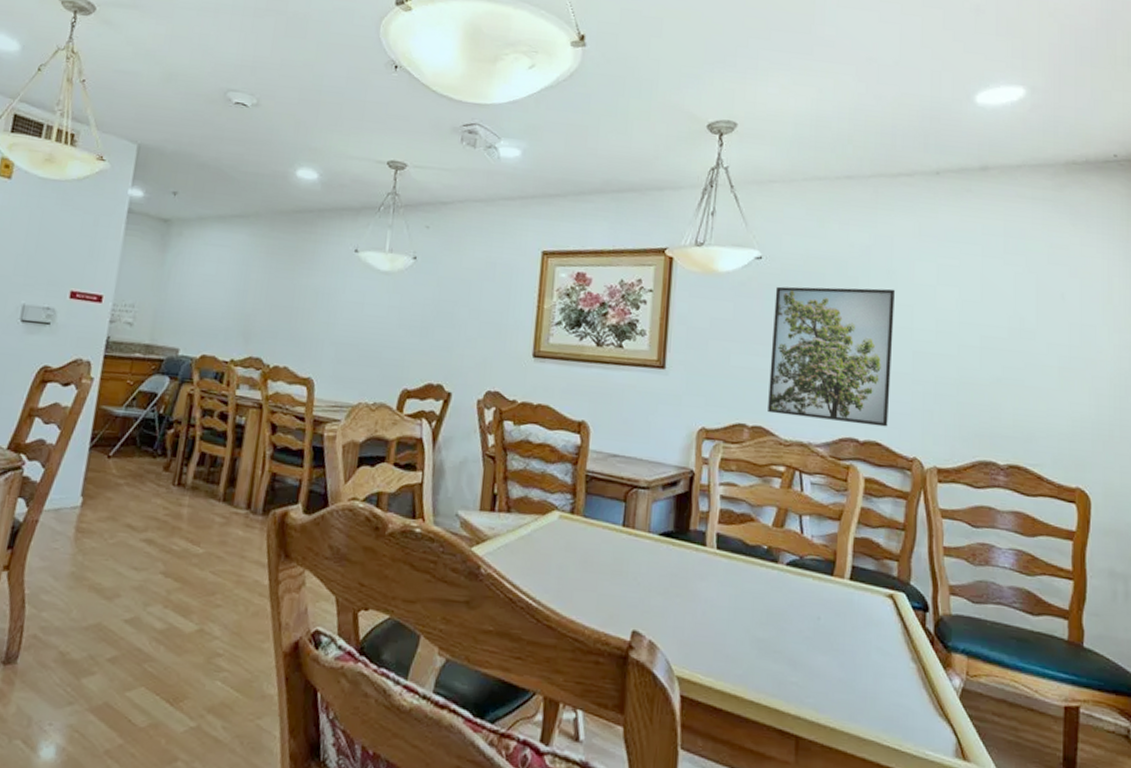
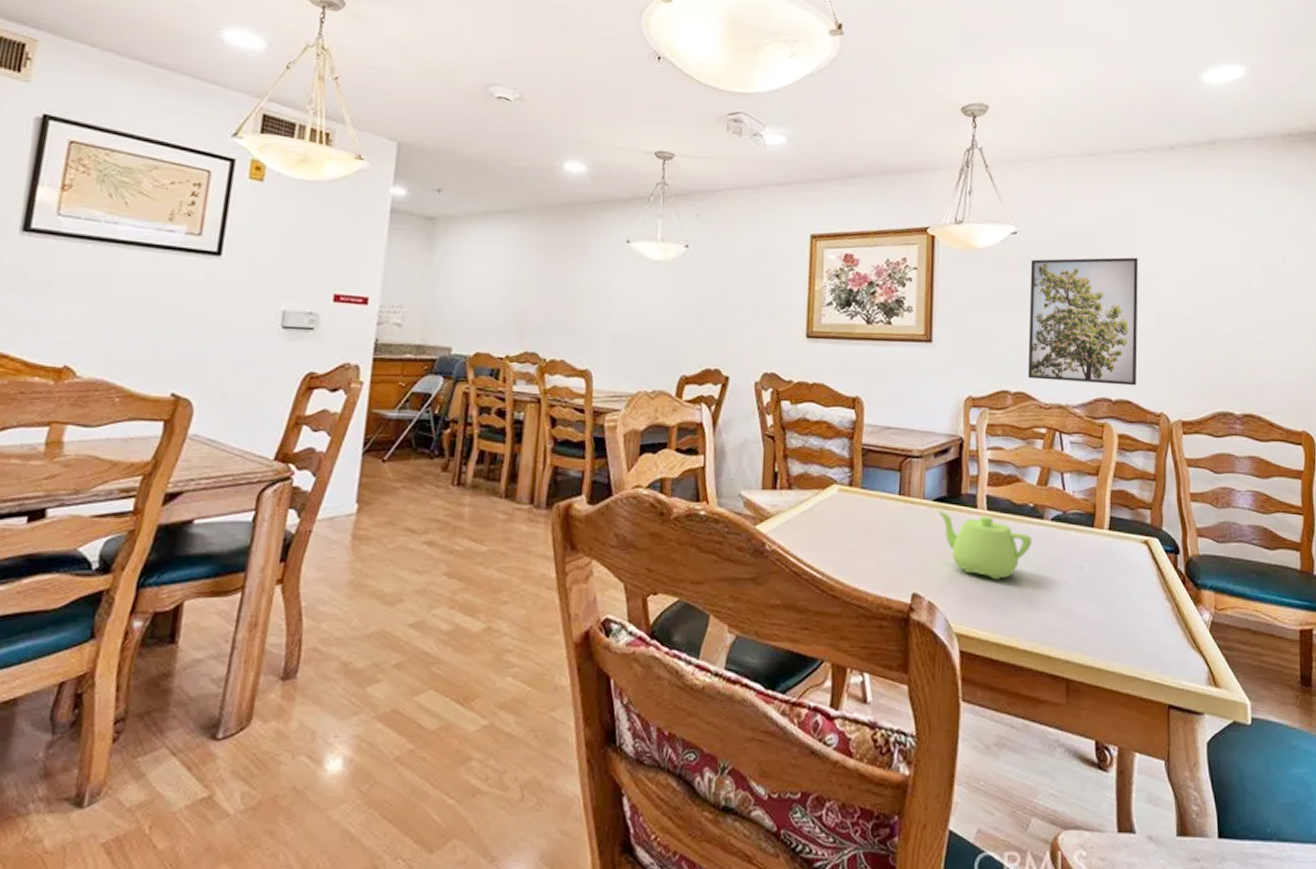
teapot: none [662,545,765,624] -> present [936,510,1032,579]

